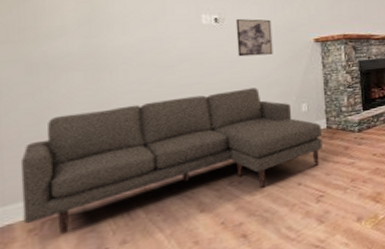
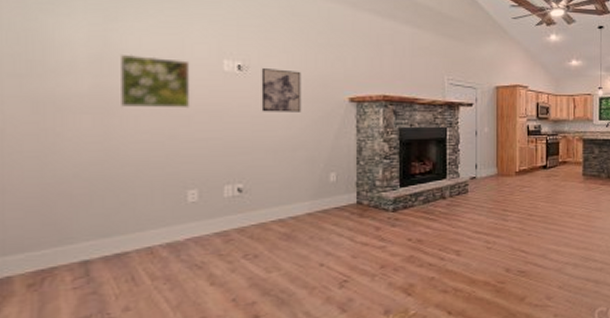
sofa: present [20,88,323,235] -> none [22,149,350,293]
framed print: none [108,15,174,62] -> present [121,53,191,109]

